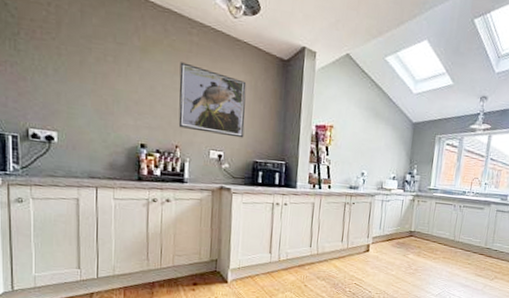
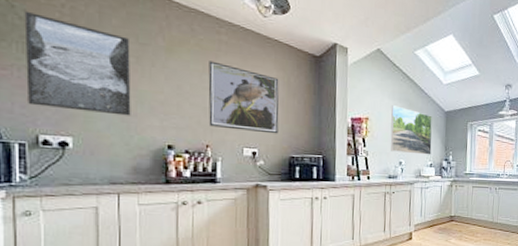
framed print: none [16,8,109,114] -> present [24,10,131,116]
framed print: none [354,114,399,168] -> present [390,105,432,155]

